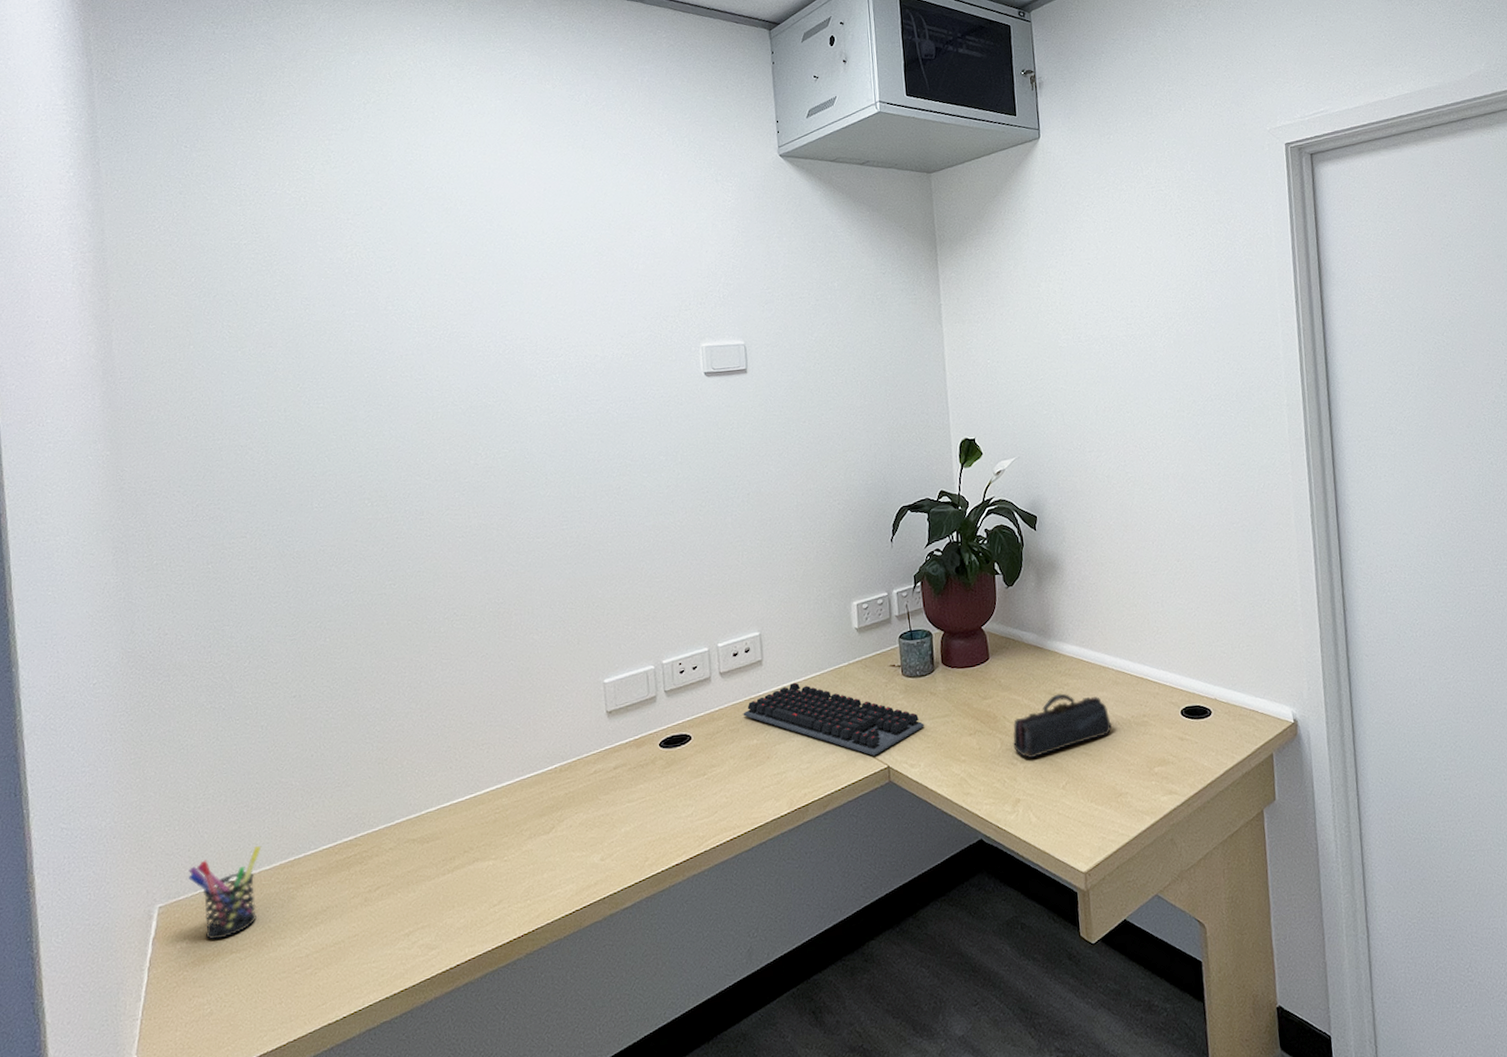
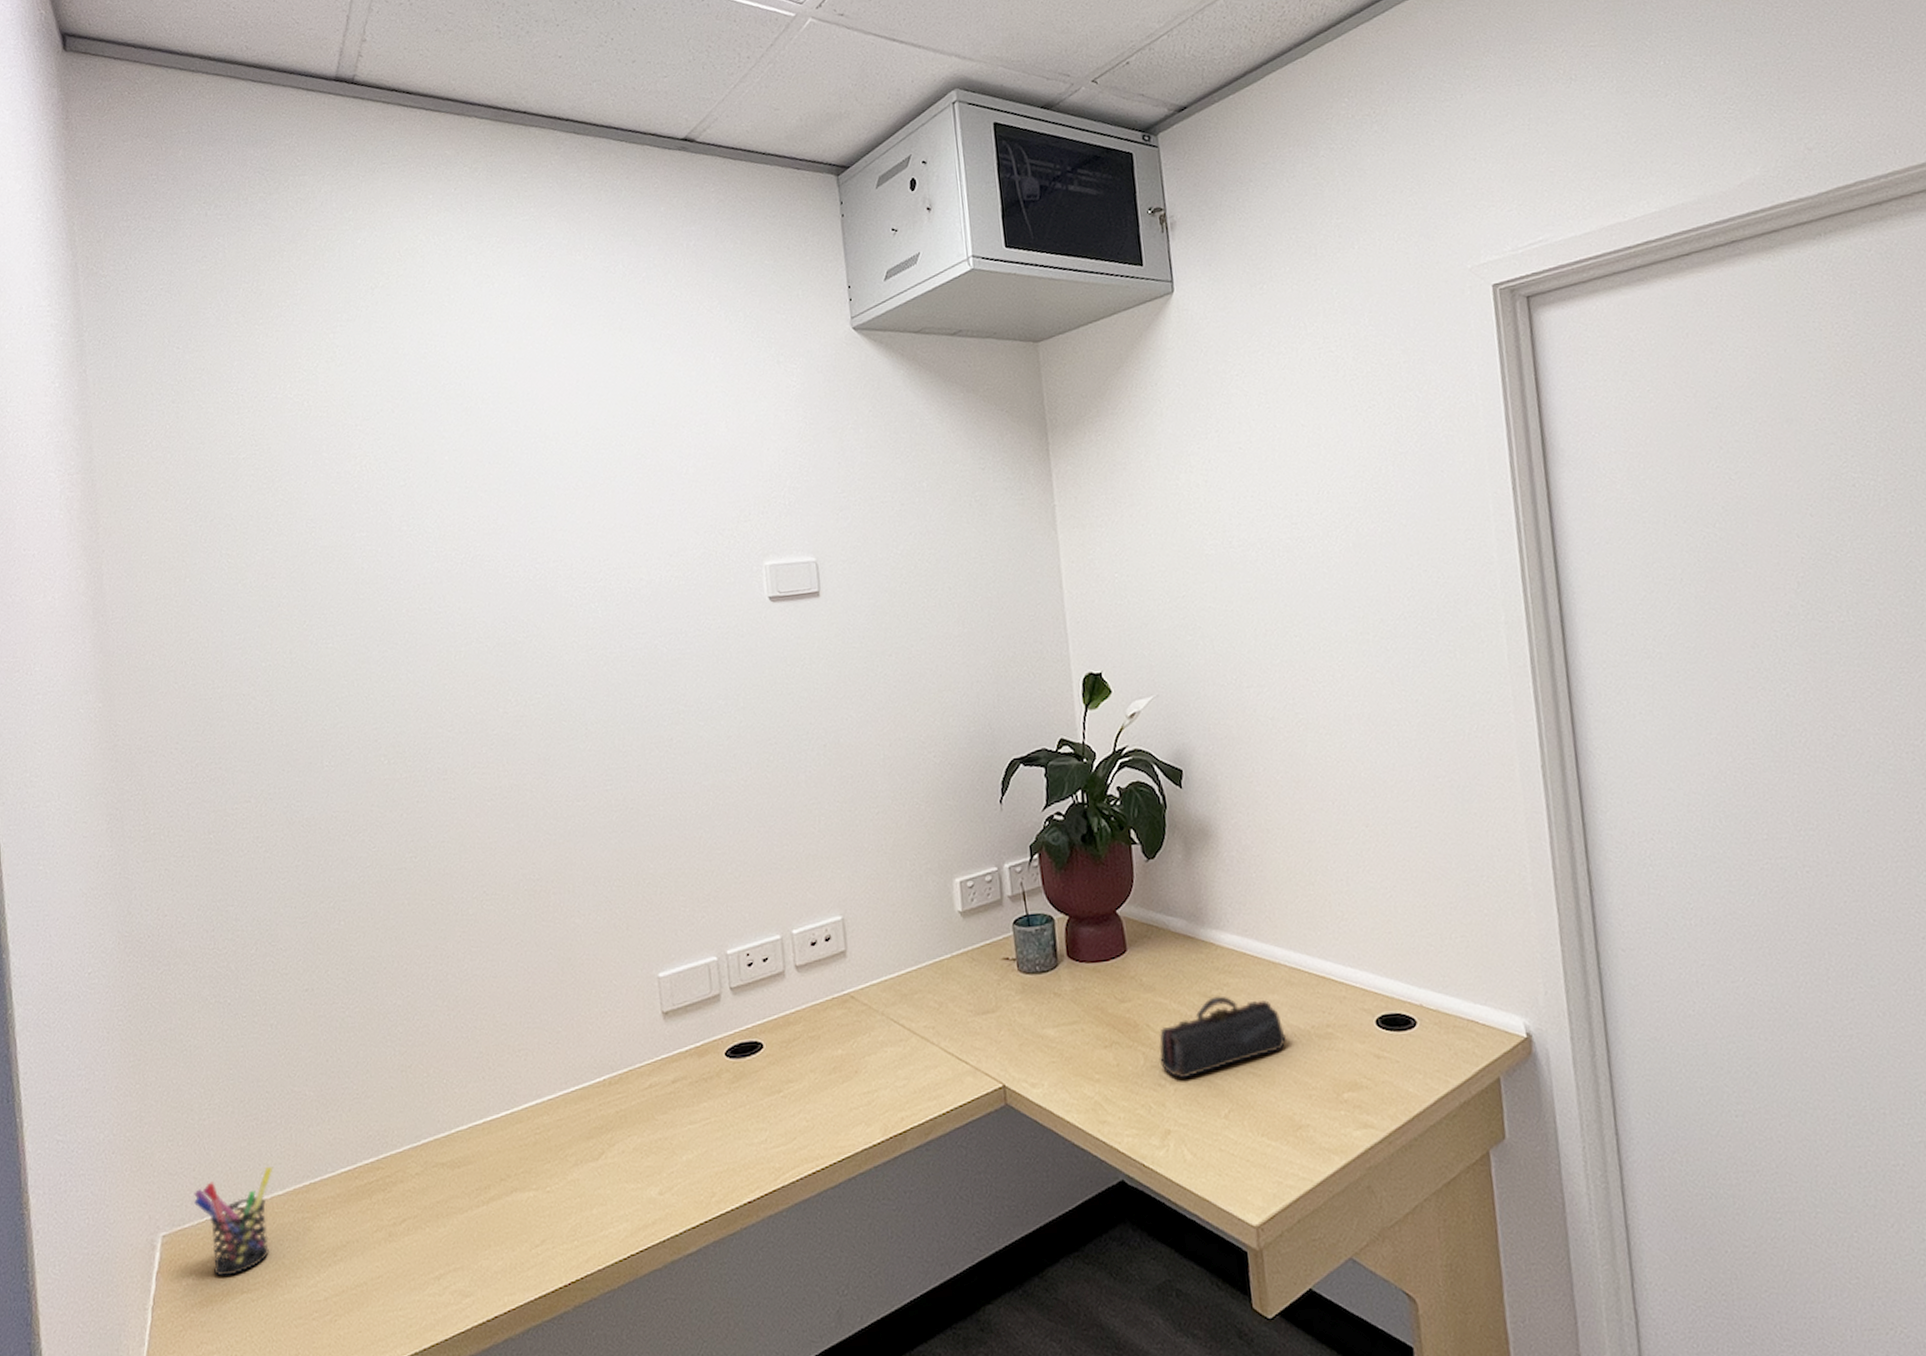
computer keyboard: present [743,682,924,756] -> none [824,978,1047,1072]

